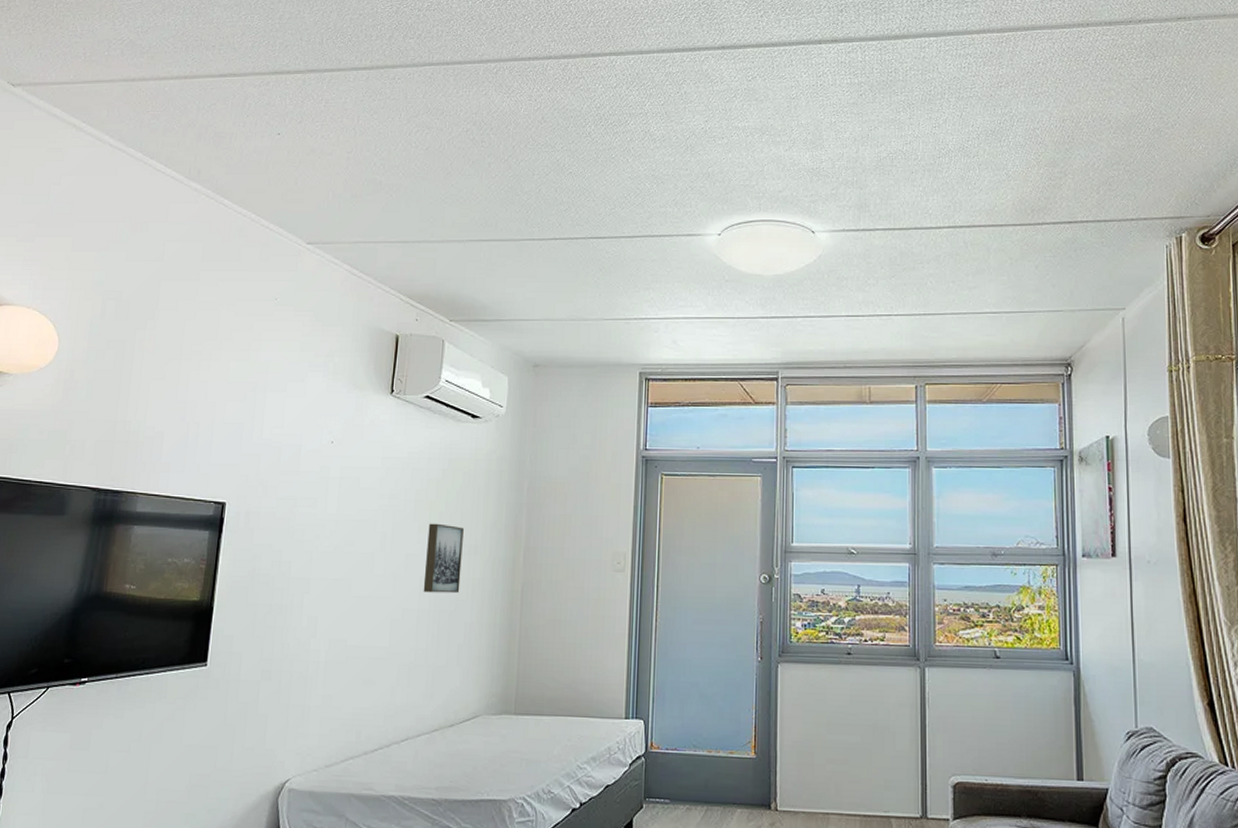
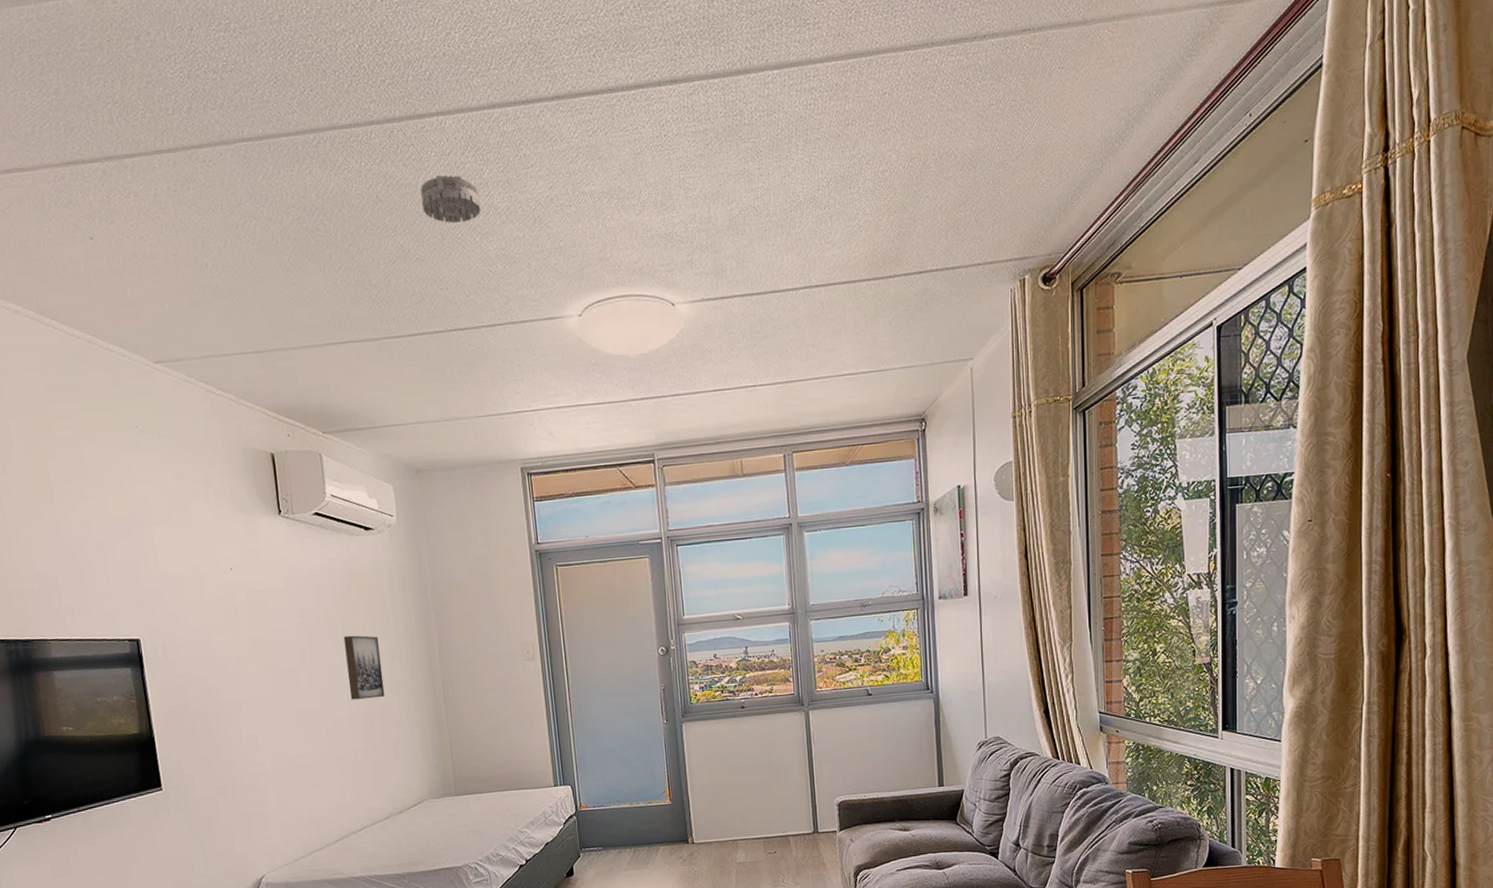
smoke detector: none [583,104,638,145] -> present [420,175,481,224]

